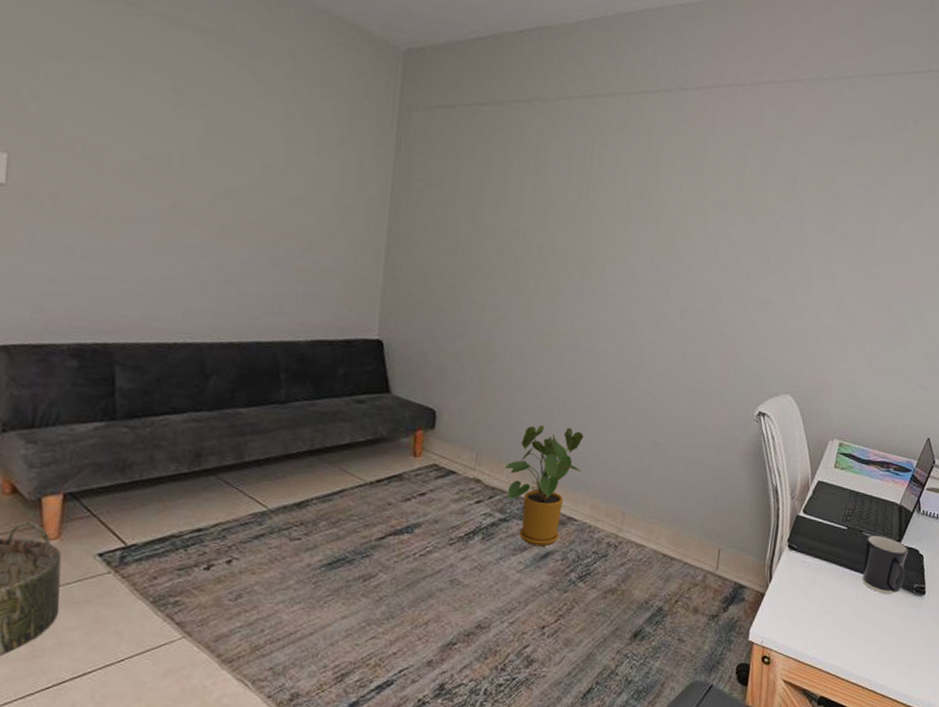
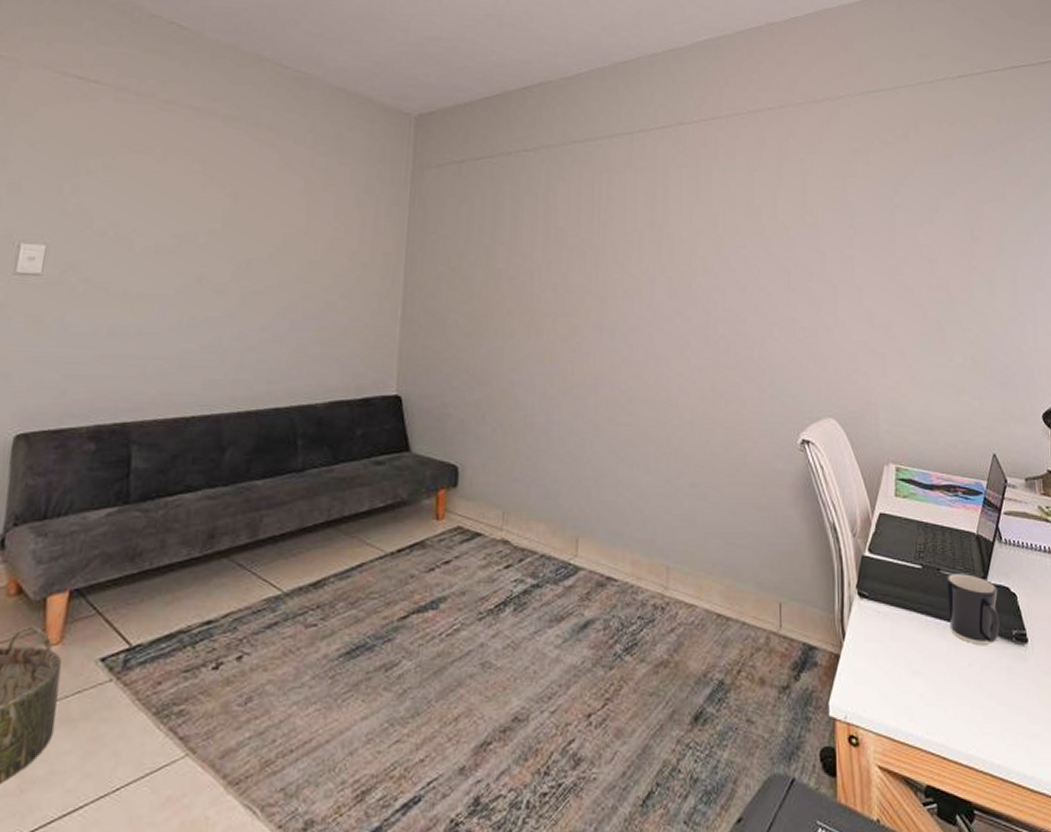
house plant: present [504,425,584,547] -> none [533,473,620,615]

